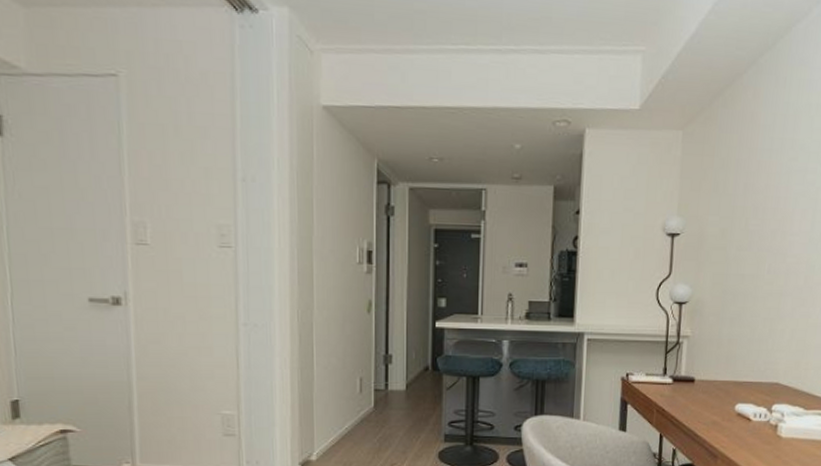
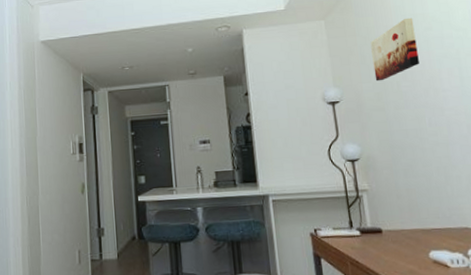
wall art: none [724,141,781,215] -> present [370,17,419,81]

